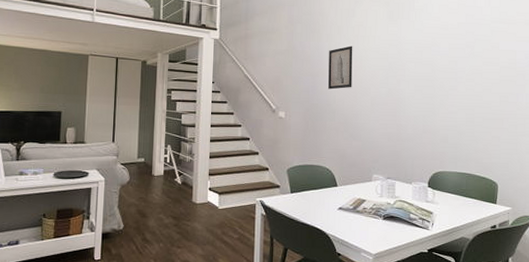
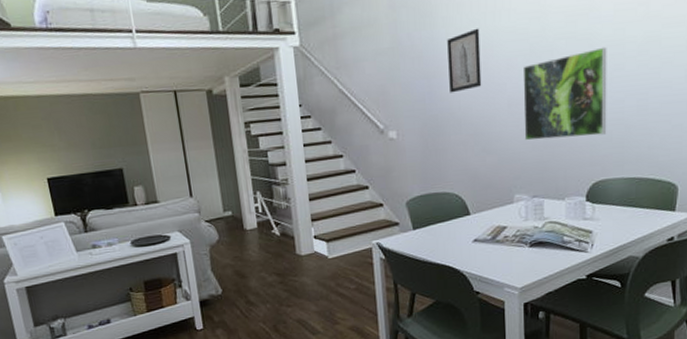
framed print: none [382,72,444,136] -> present [522,46,607,141]

